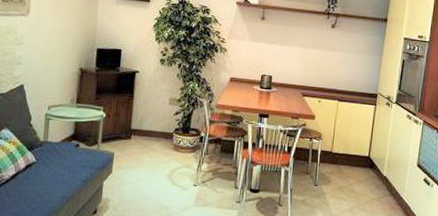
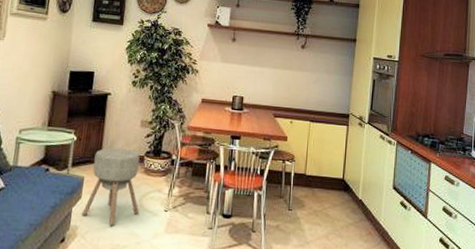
ottoman: none [113,125,170,199] -> present [82,148,140,226]

